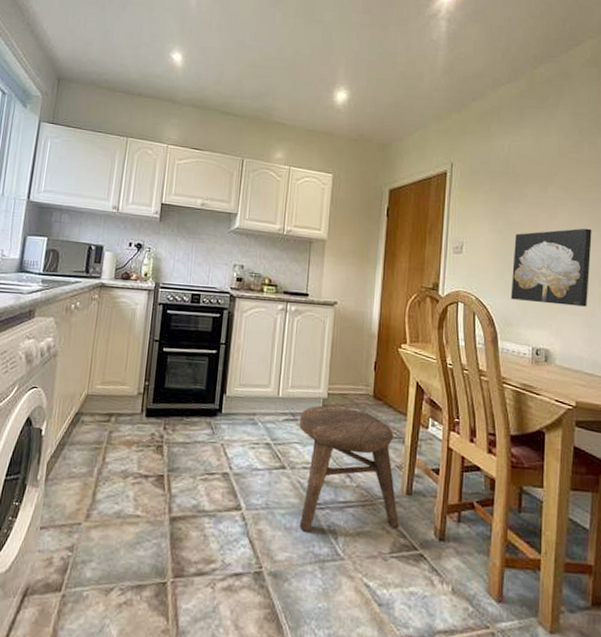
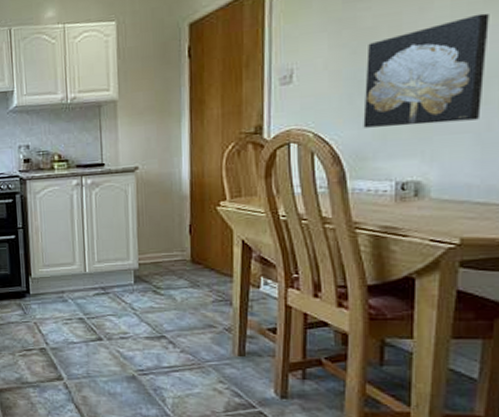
stool: present [299,405,399,532] -> none [111,275,232,396]

